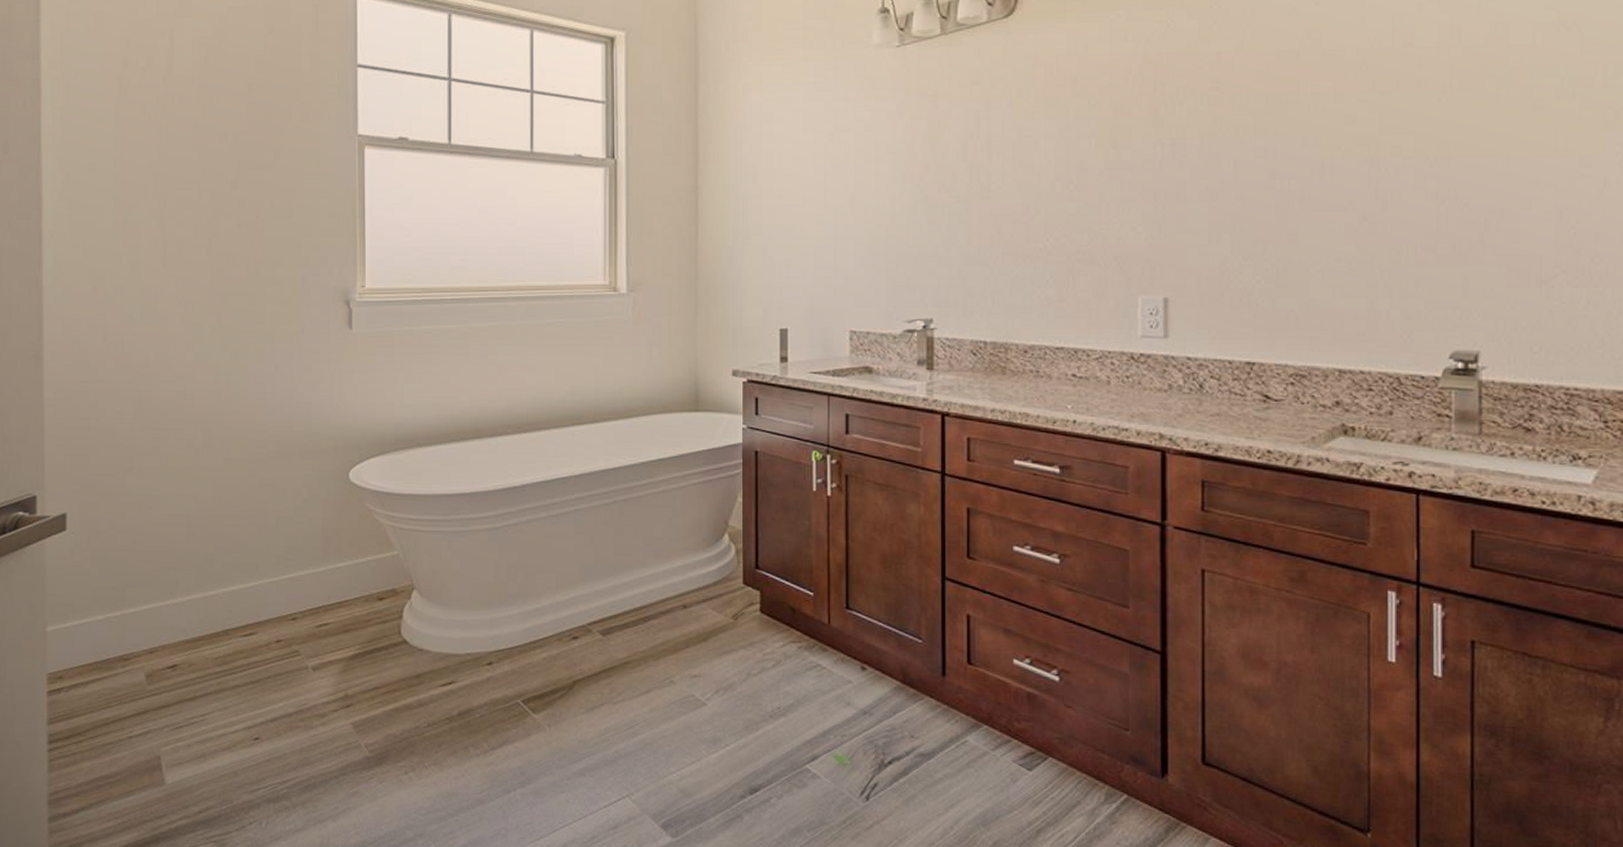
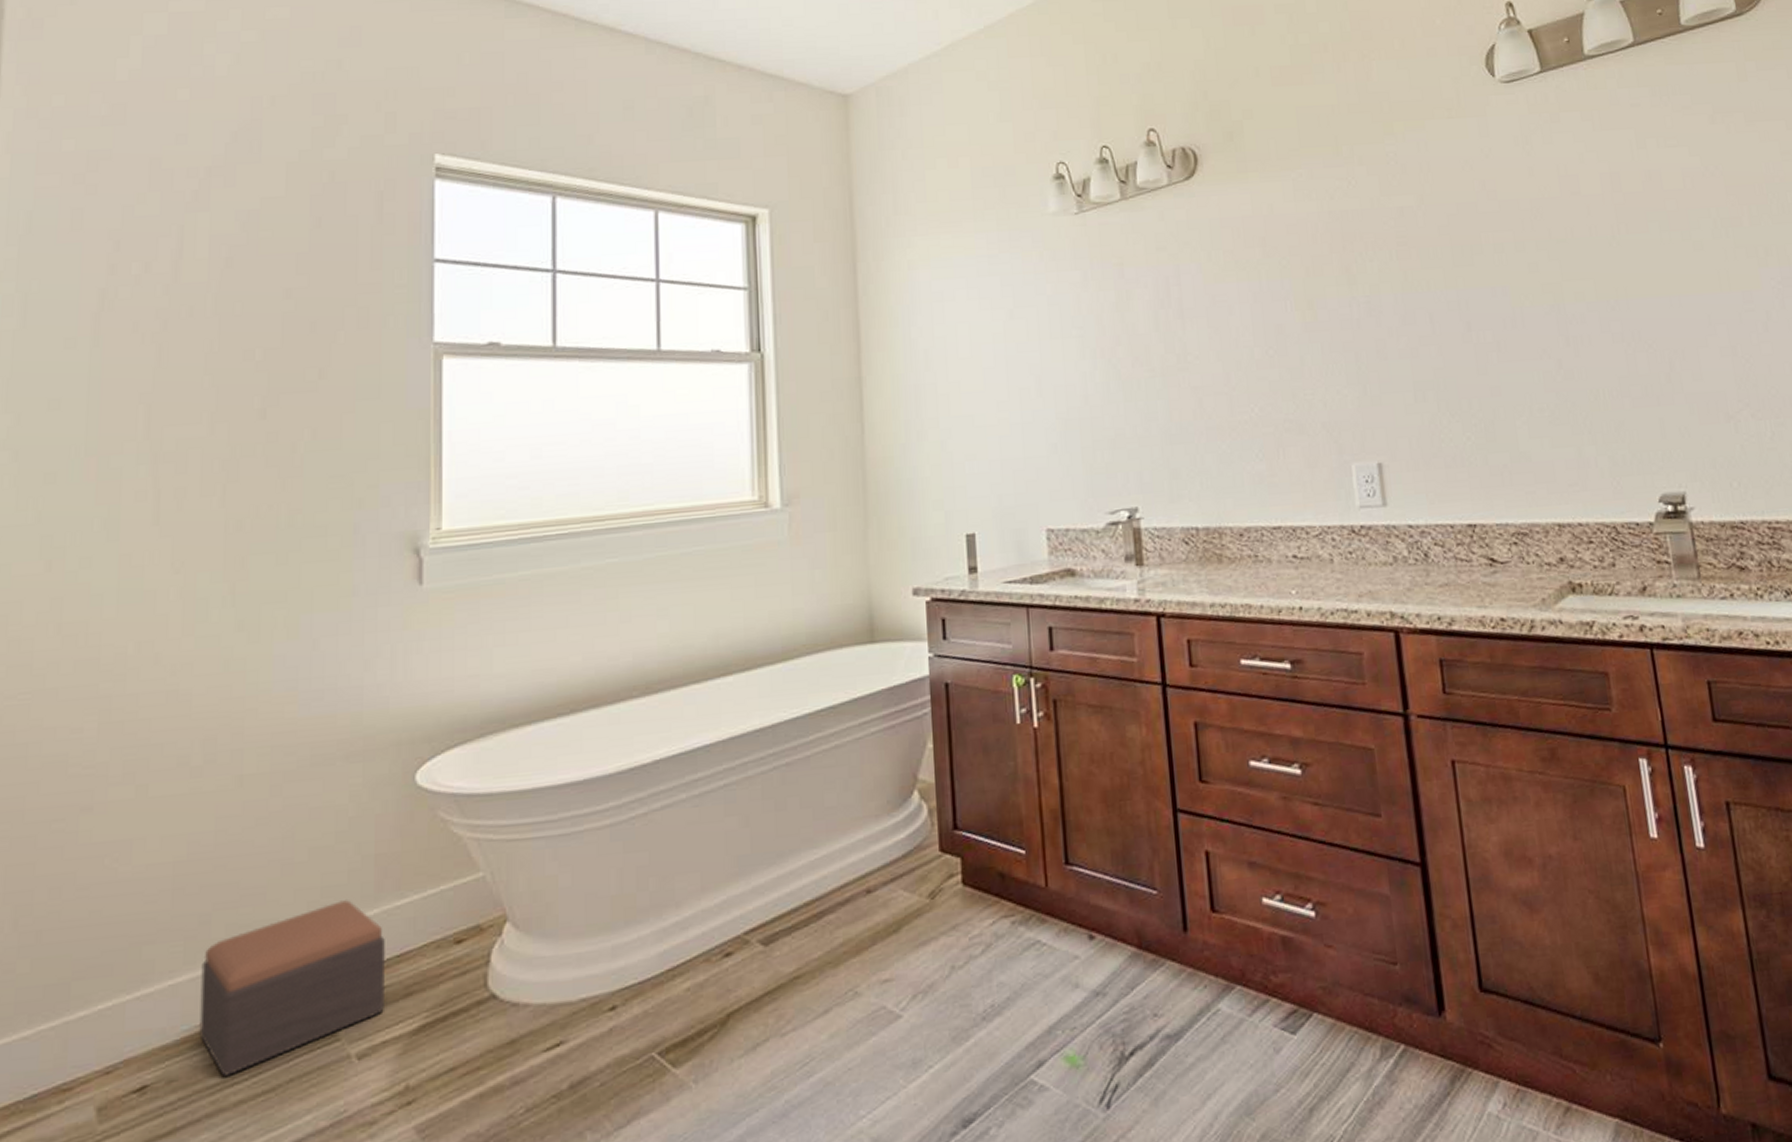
footstool: none [208,558,330,667] -> present [199,900,385,1076]

